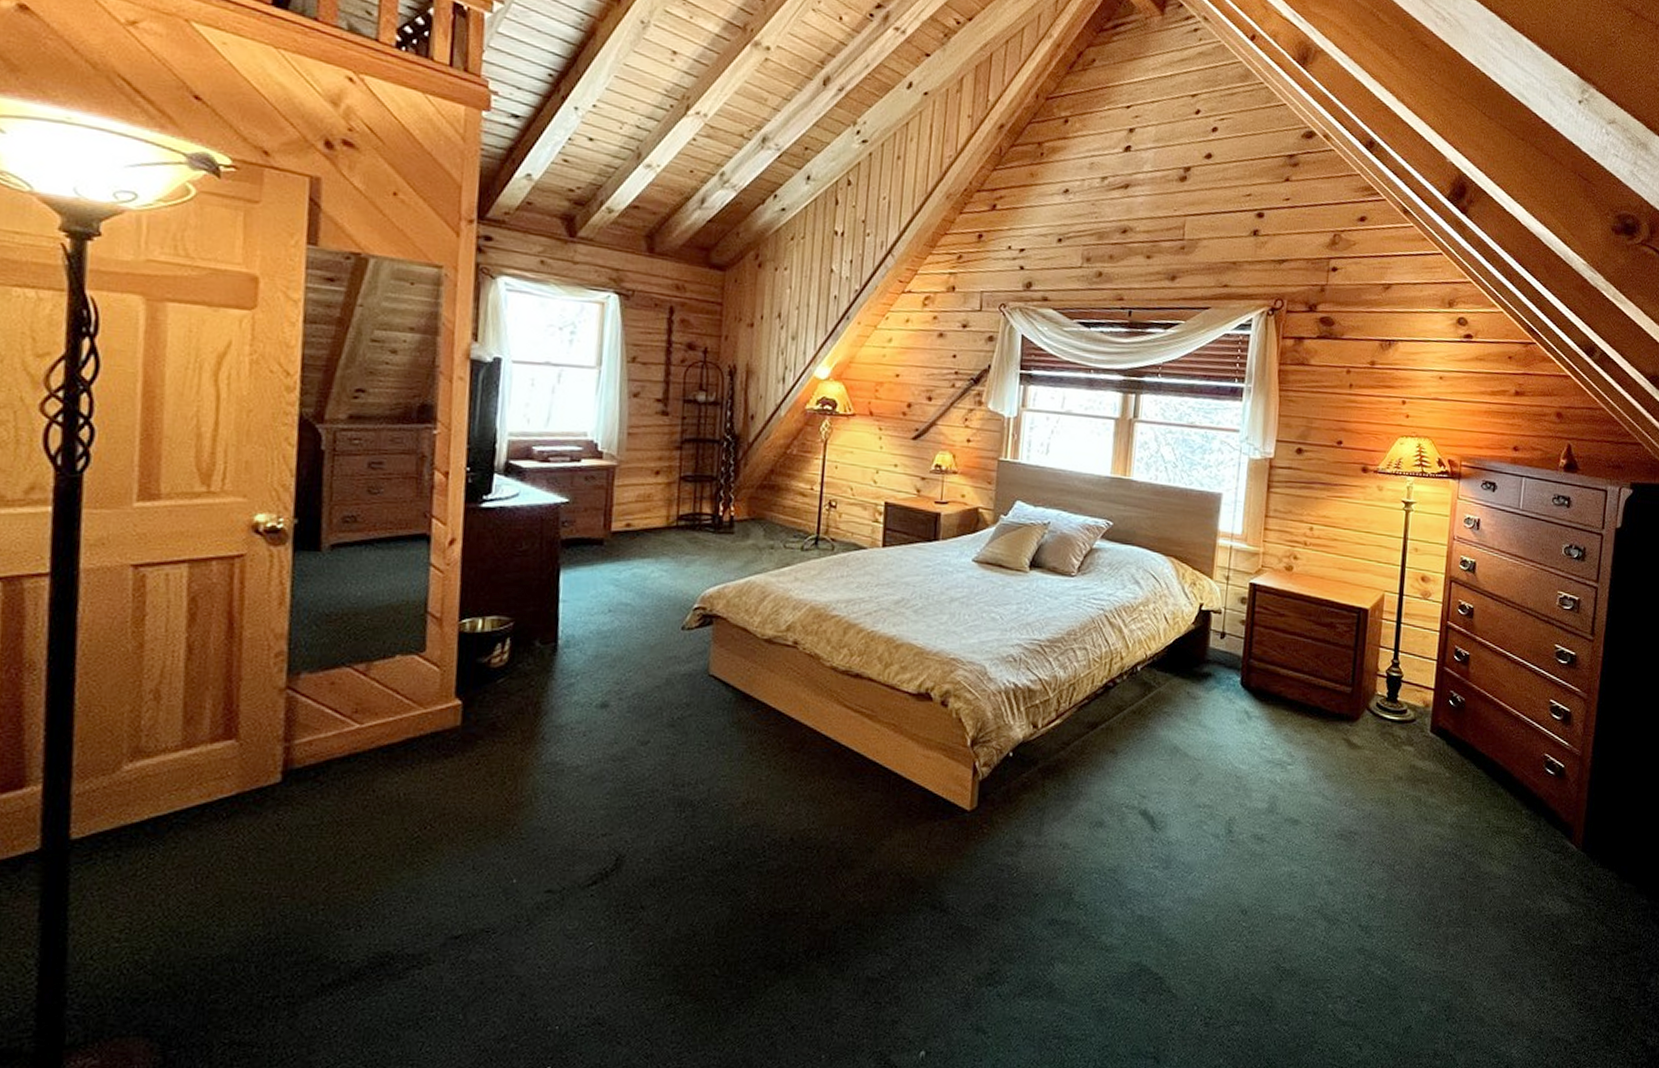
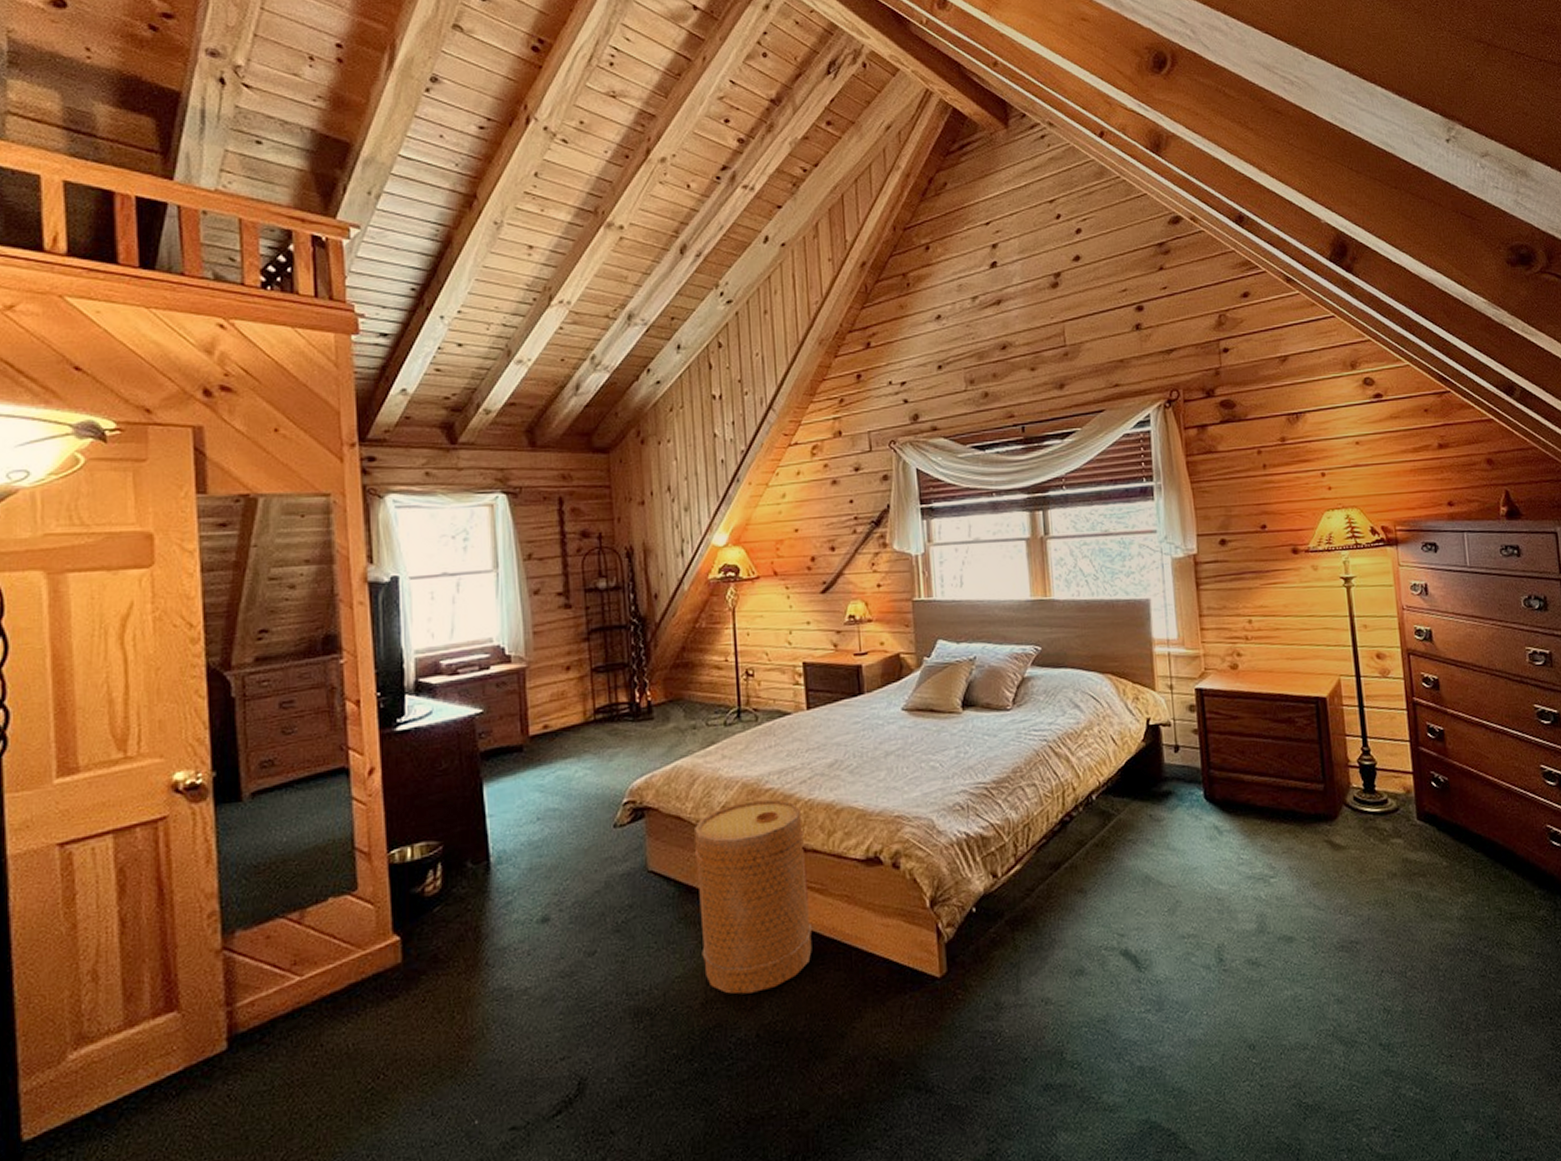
basket: none [749,624,863,800] -> present [694,798,813,994]

